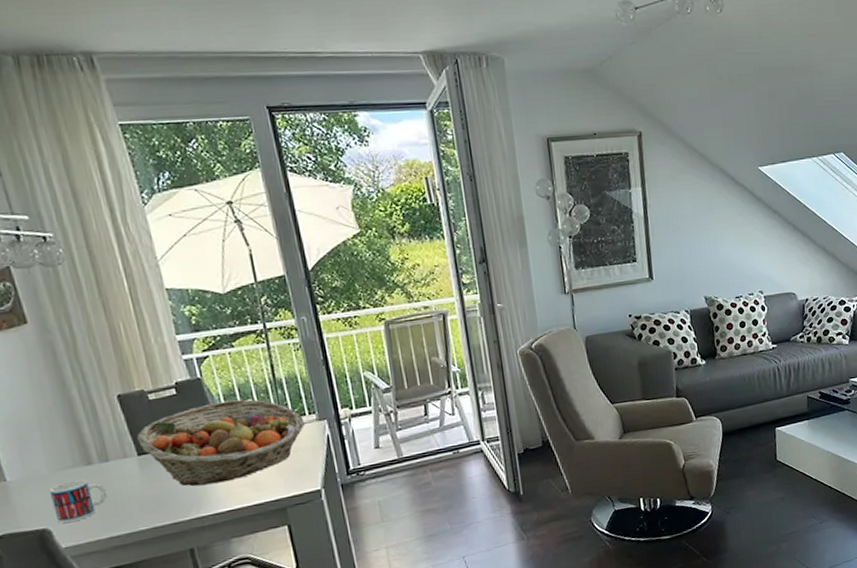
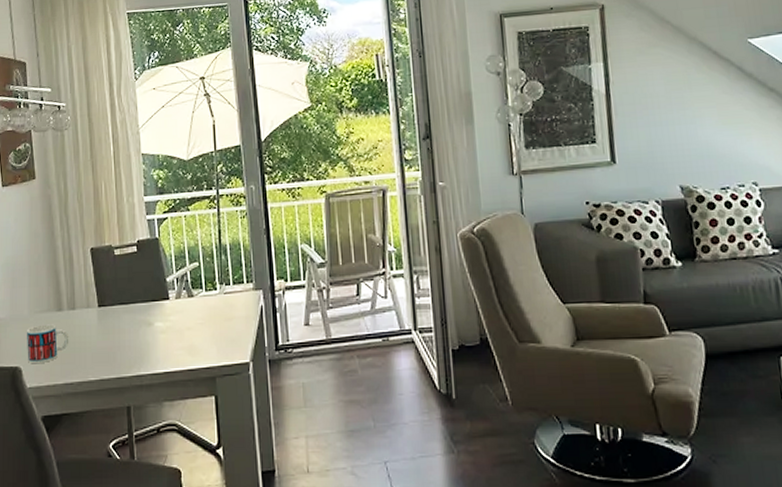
fruit basket: present [137,399,305,487] -> none [100,262,242,344]

